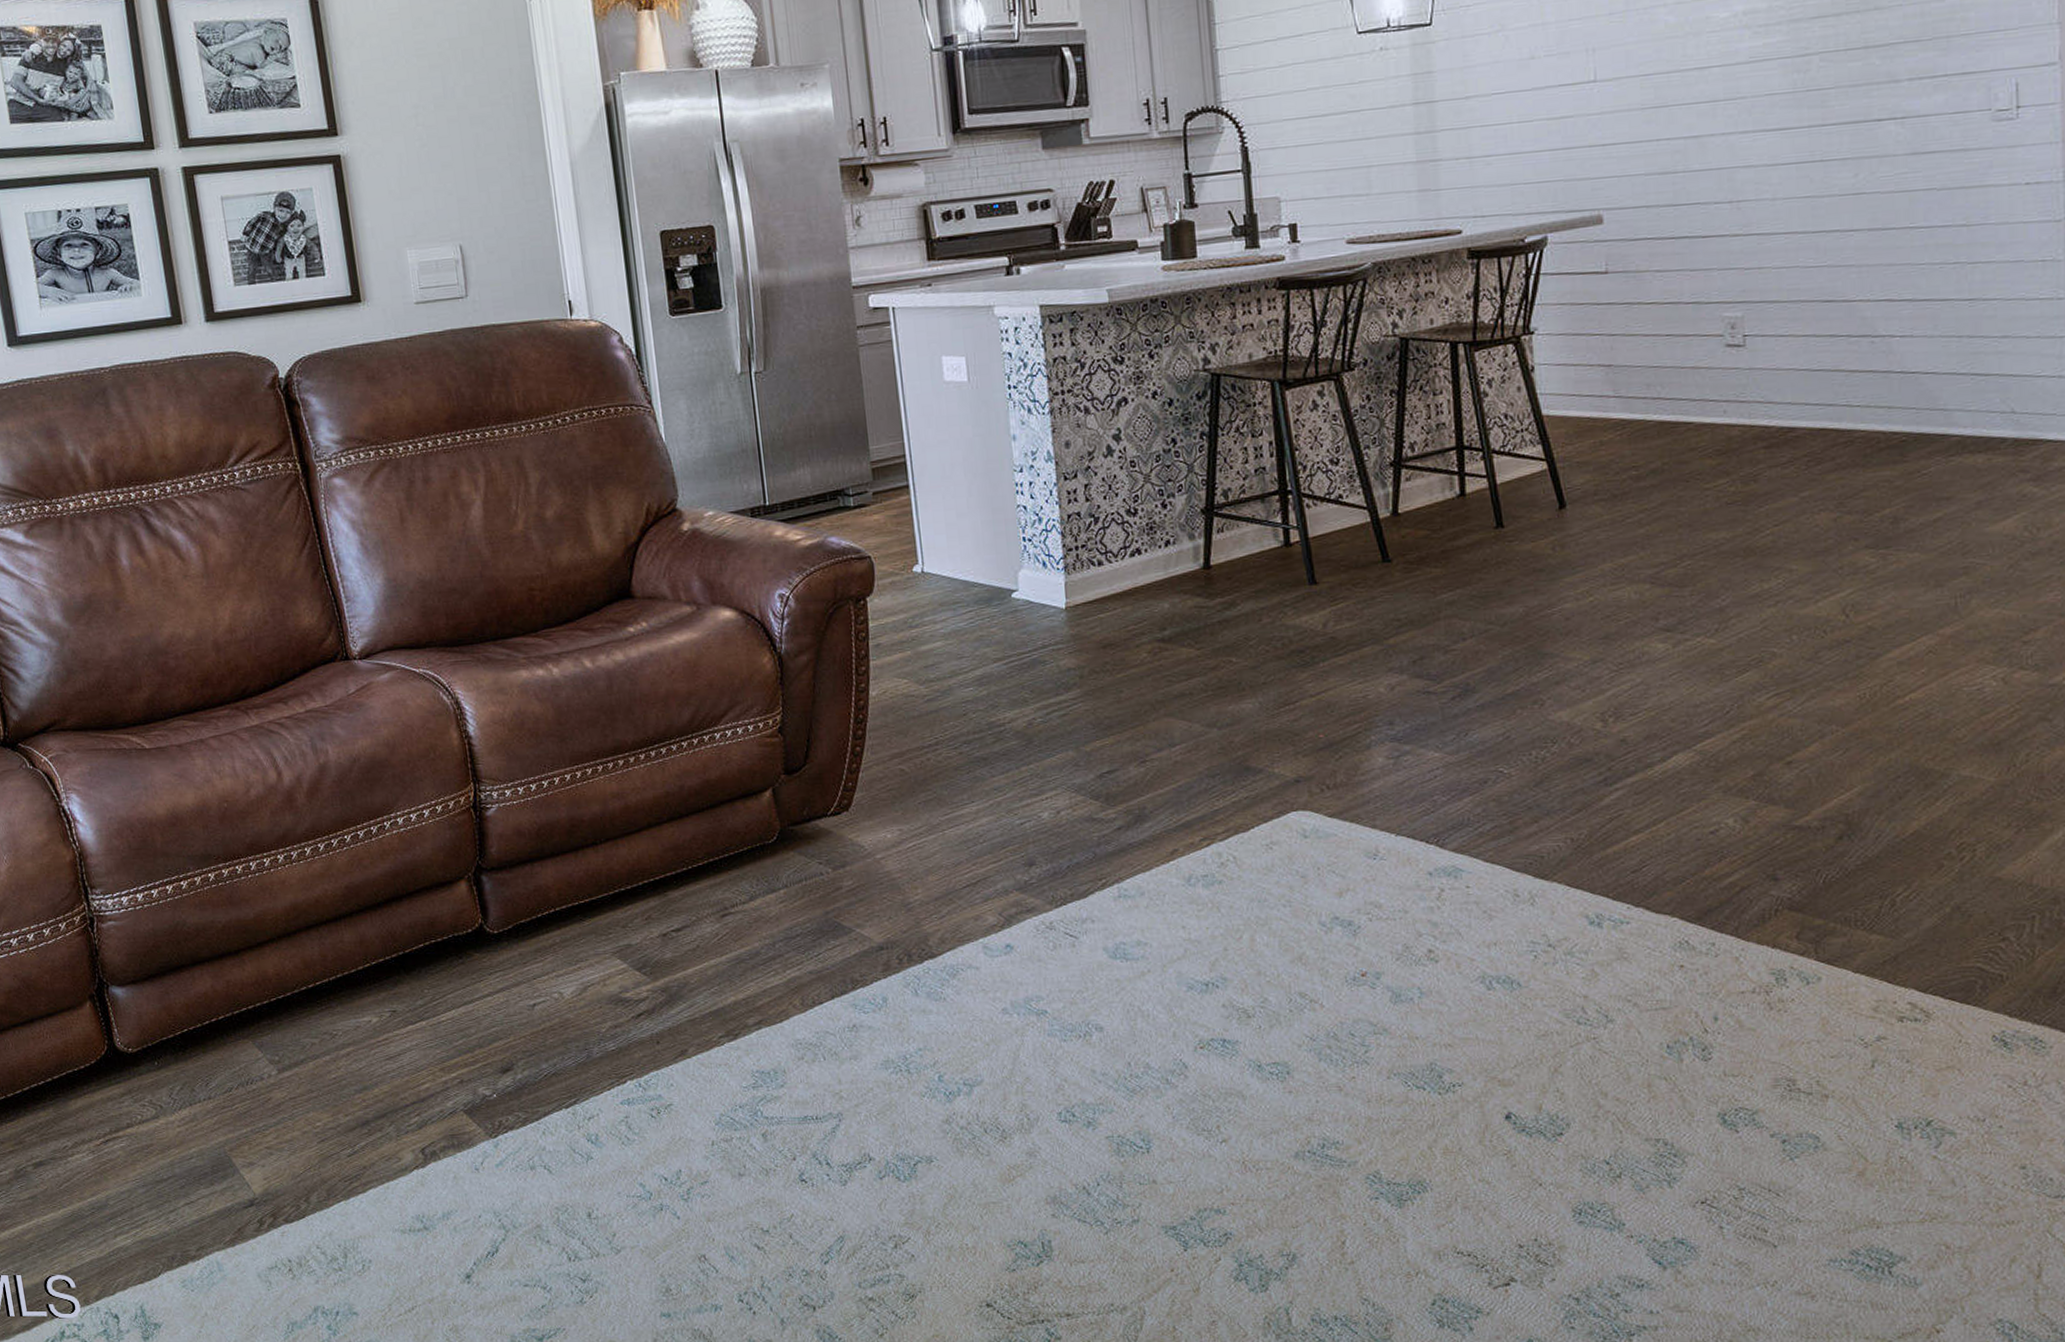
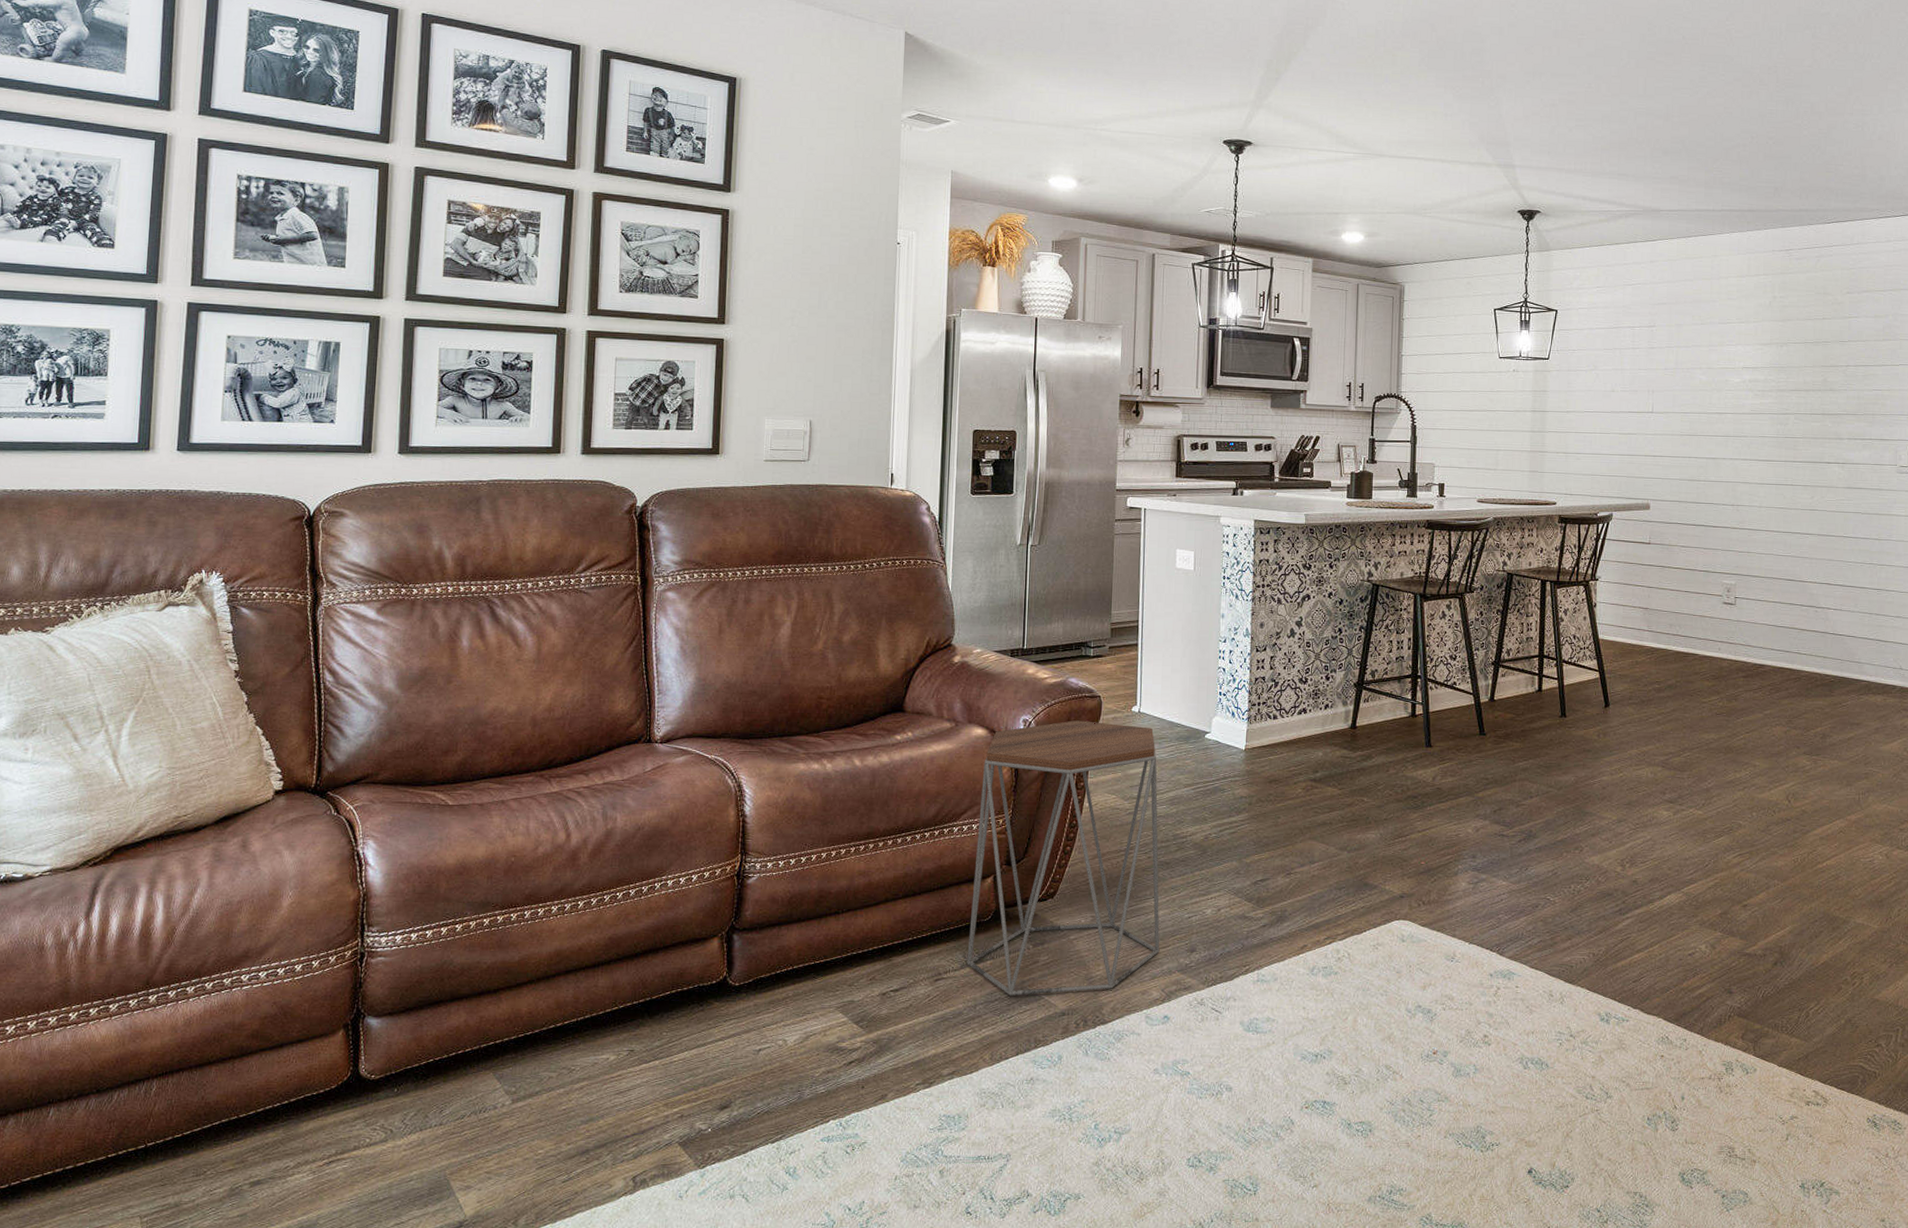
side table: none [739,589,990,930] -> present [967,720,1160,996]

